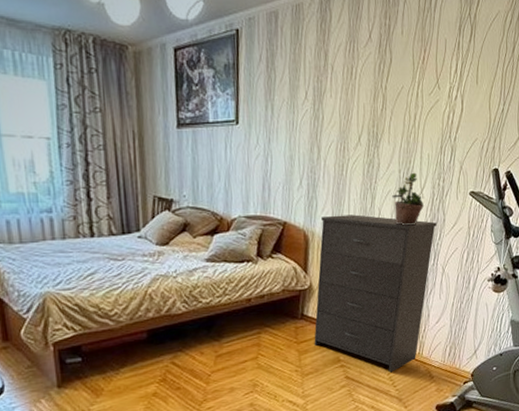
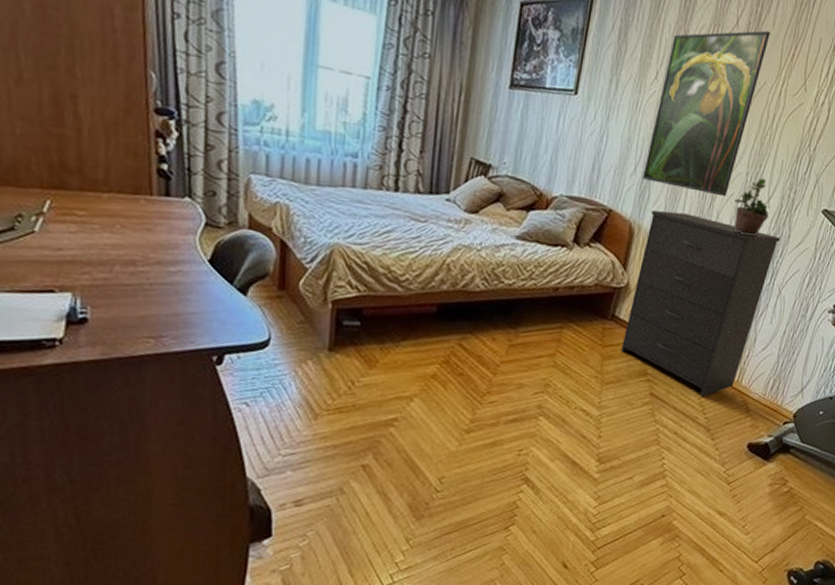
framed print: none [308,40,401,195] -> present [643,30,770,197]

